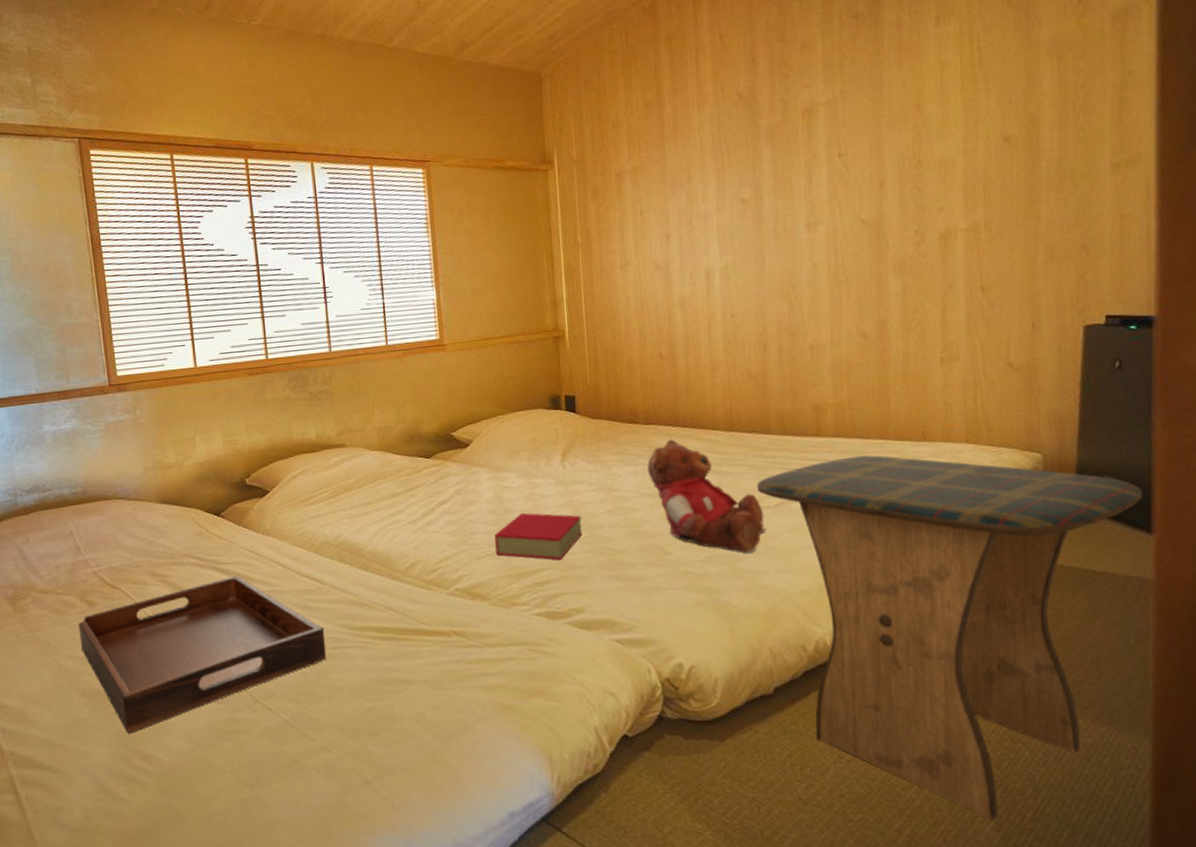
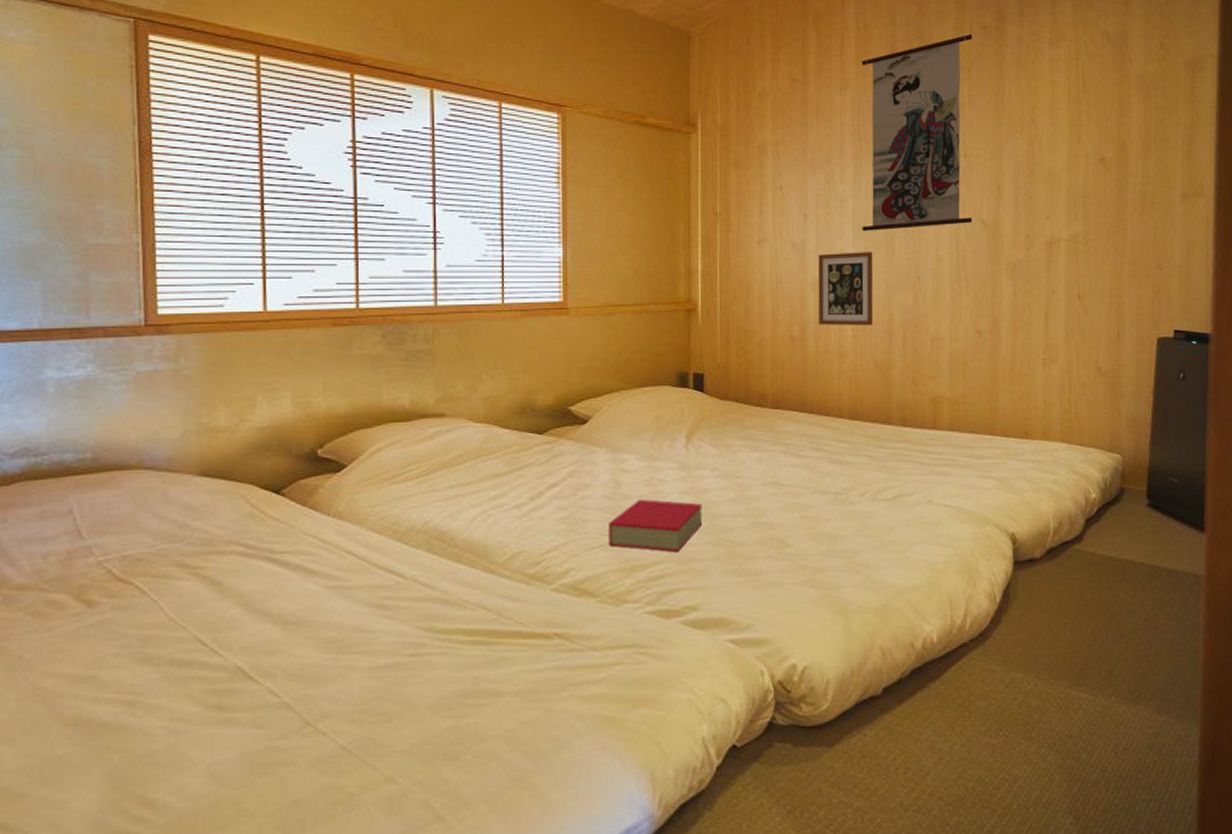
serving tray: present [79,575,327,734] -> none [68,567,402,774]
teddy bear: present [647,439,767,553] -> none [773,425,884,547]
picture frame: none [683,265,745,342] -> present [818,252,874,326]
wall scroll: none [719,24,852,246] -> present [861,22,973,232]
stool: present [757,455,1143,820] -> none [877,450,1198,814]

